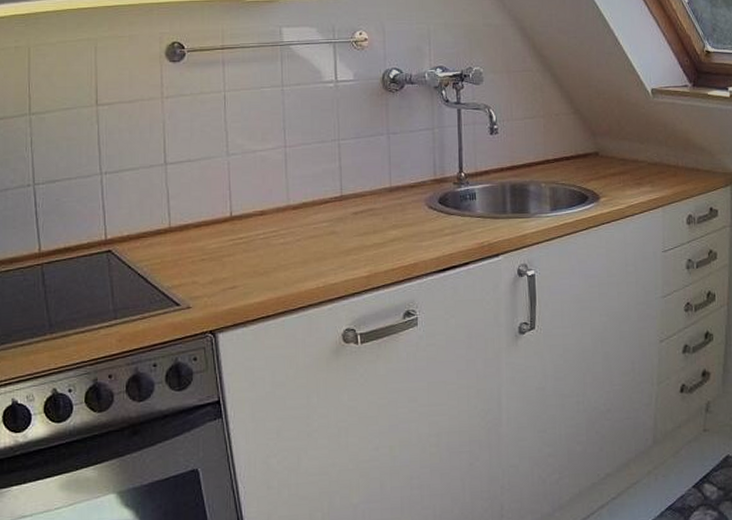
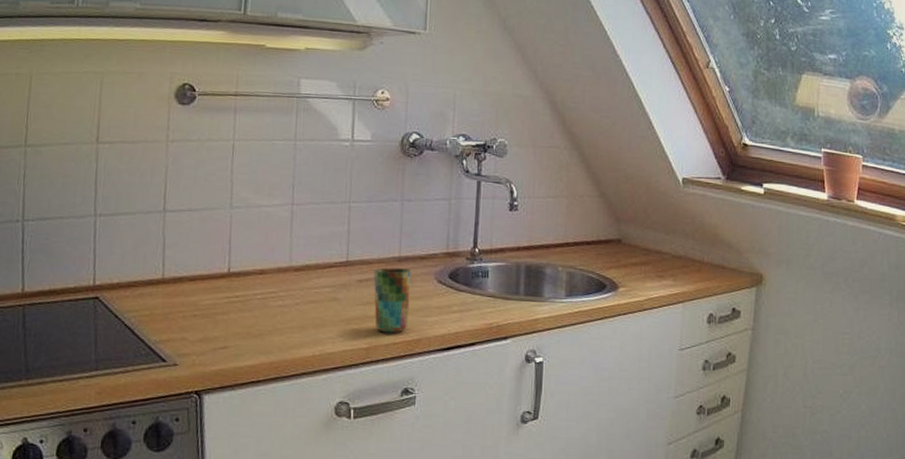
cup: none [367,198,404,260] -> present [373,267,412,333]

